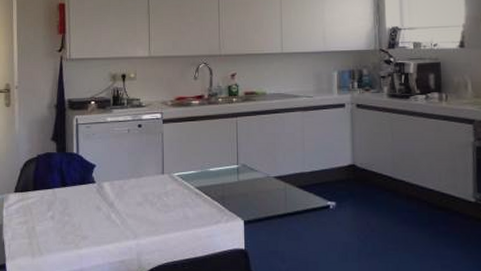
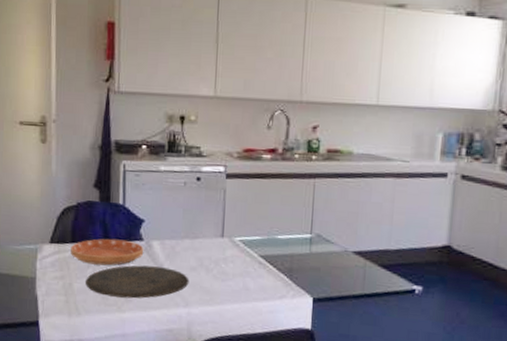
saucer: none [33,184,96,208] -> present [71,238,144,266]
plate: none [45,205,137,236] -> present [84,265,189,299]

